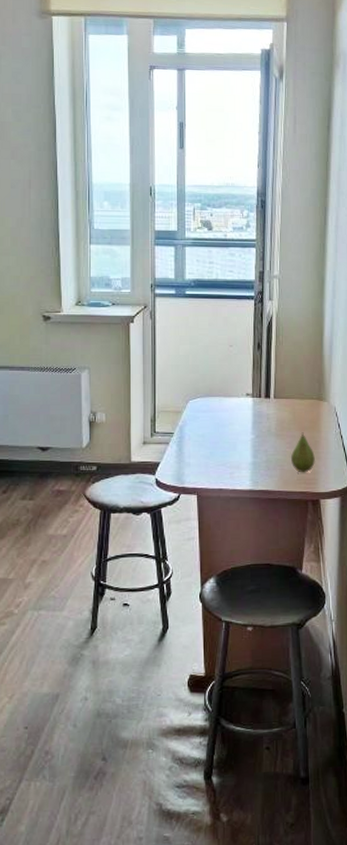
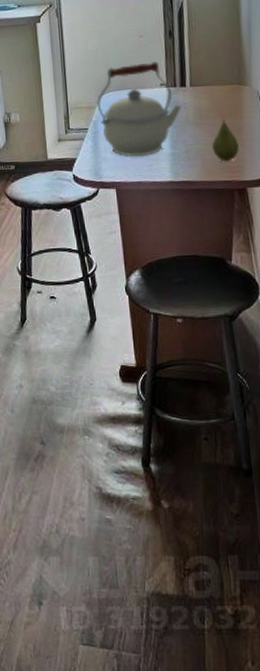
kettle: none [184,372,265,464] -> present [96,61,181,157]

